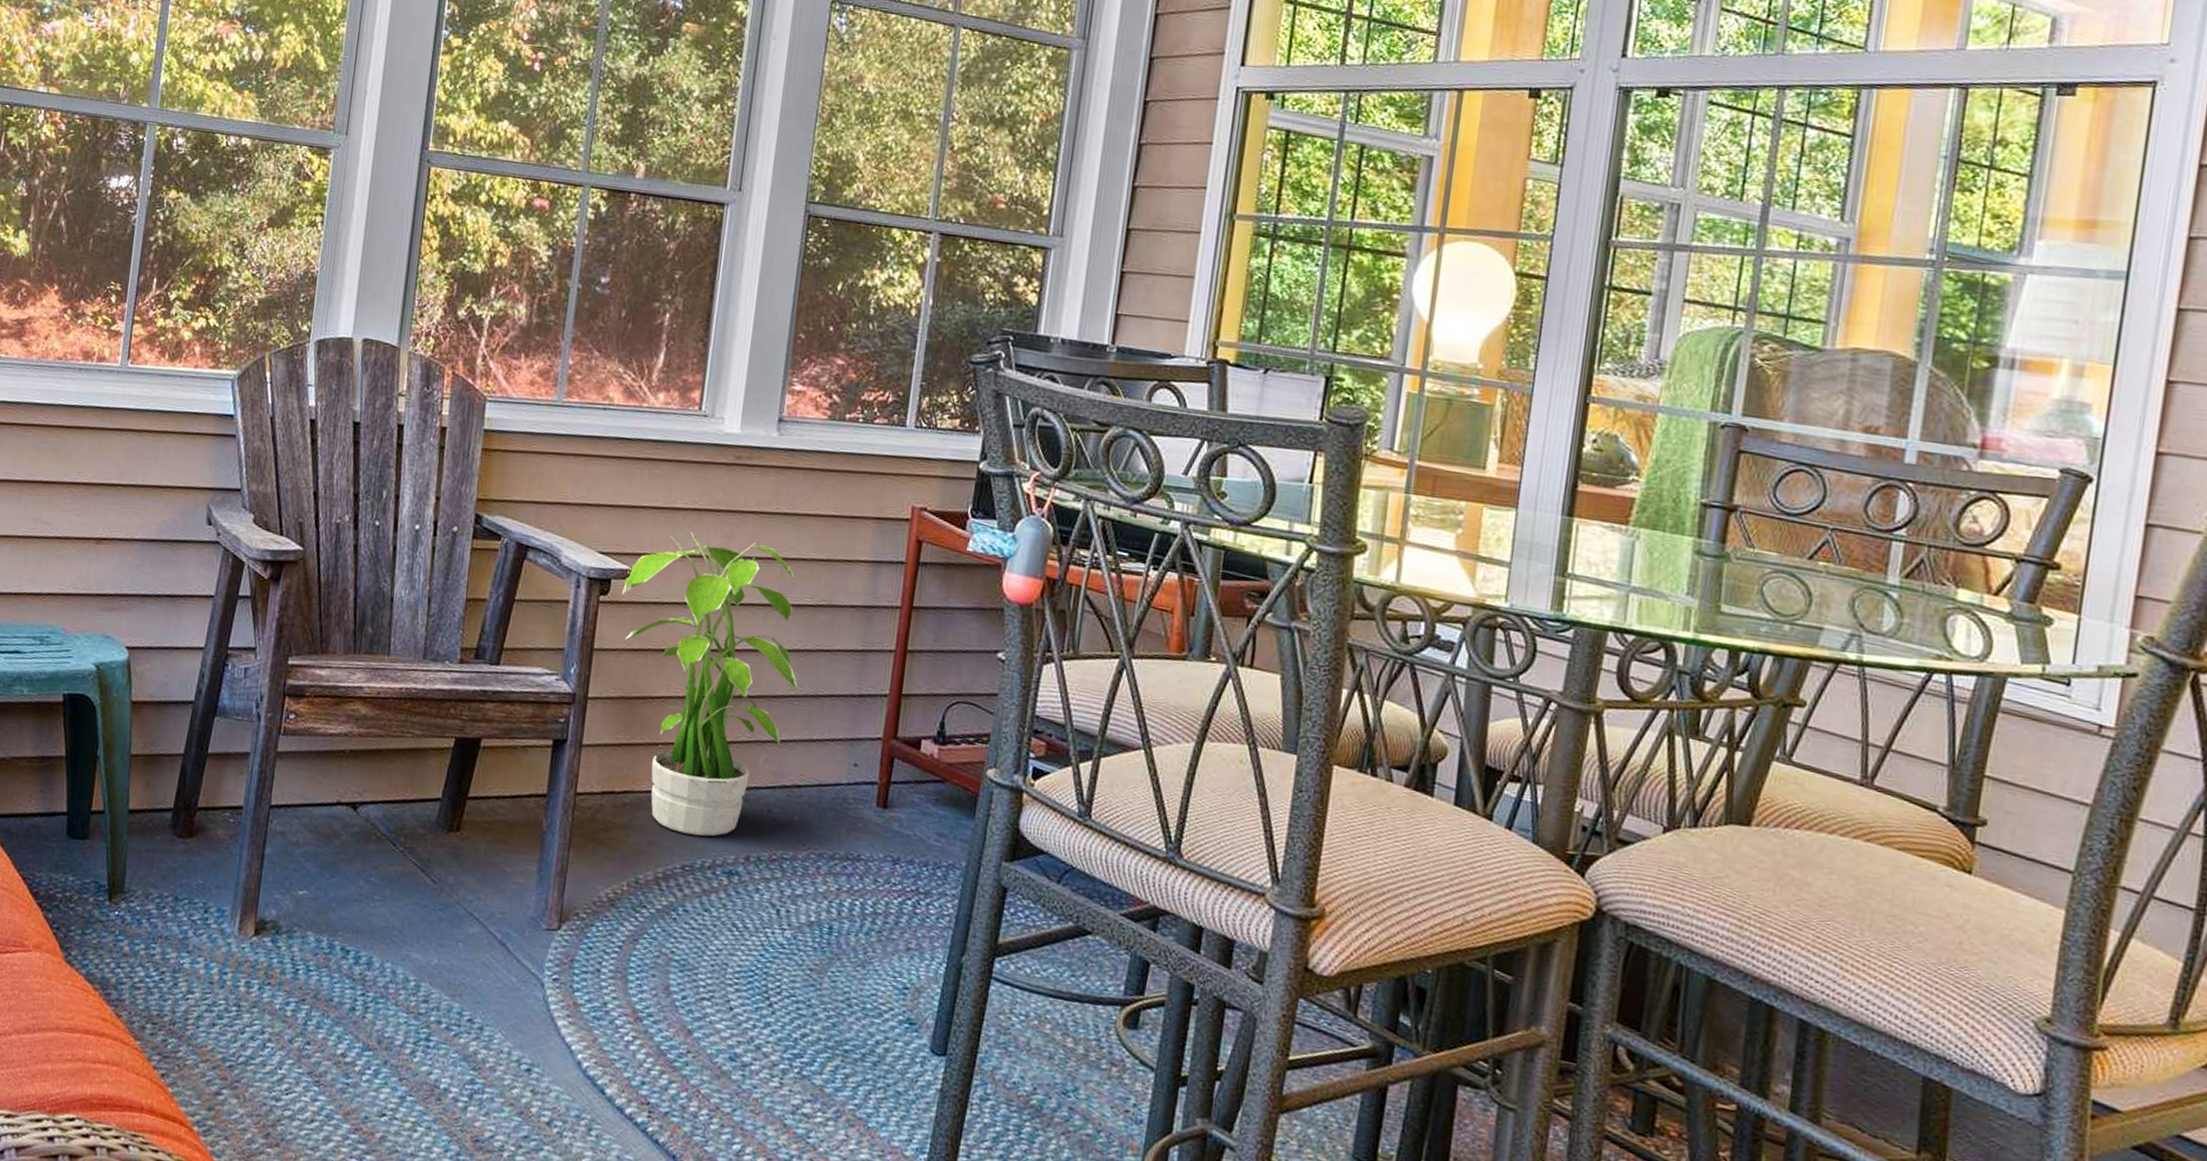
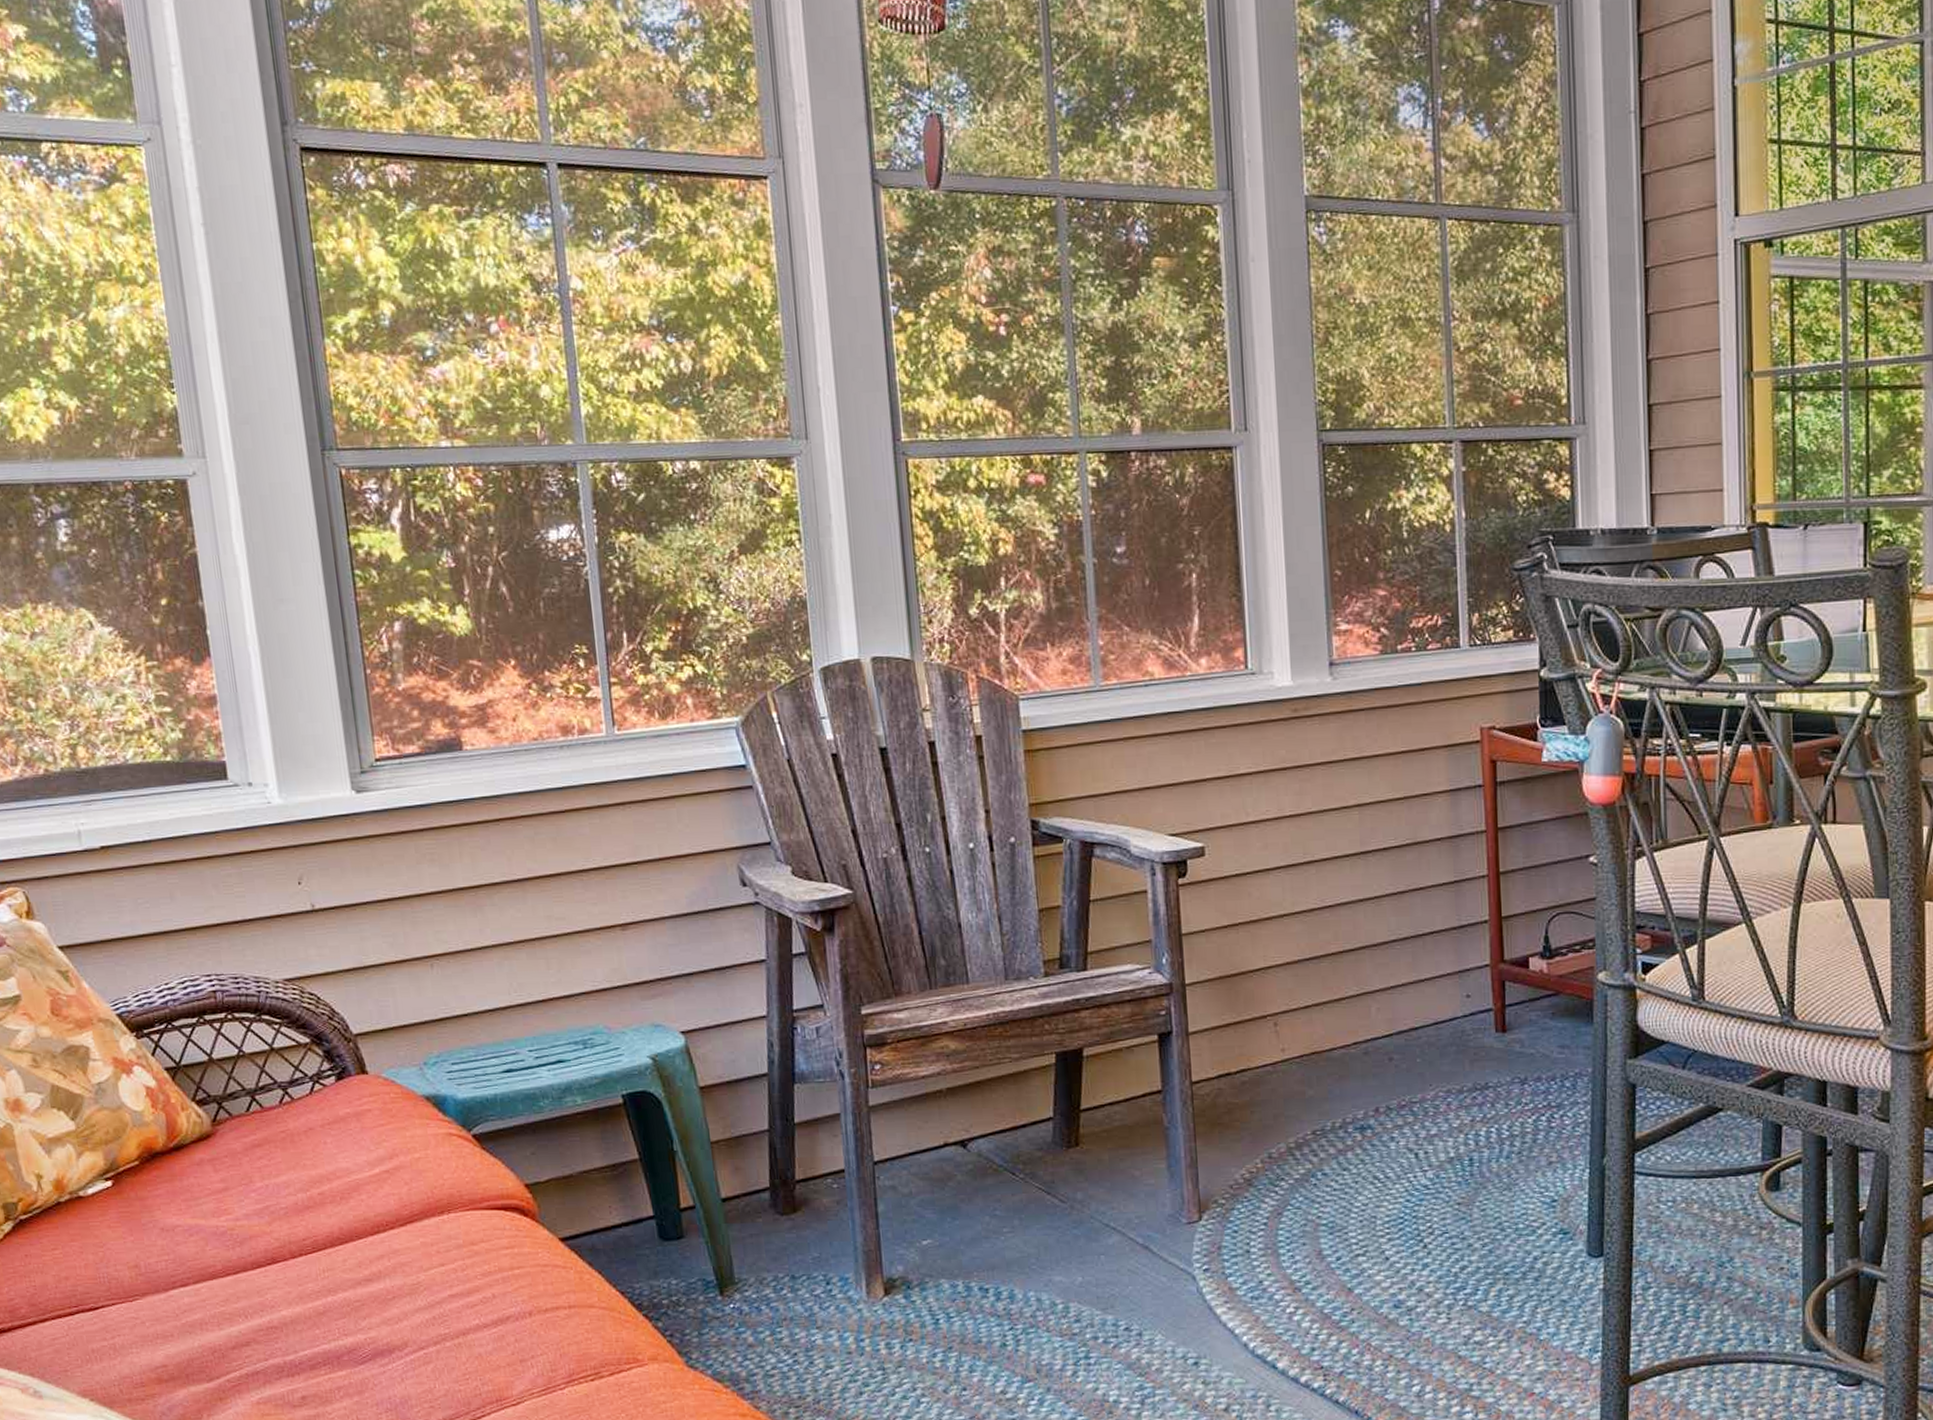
potted plant: present [621,532,799,837] -> none [1200,794,1399,1099]

